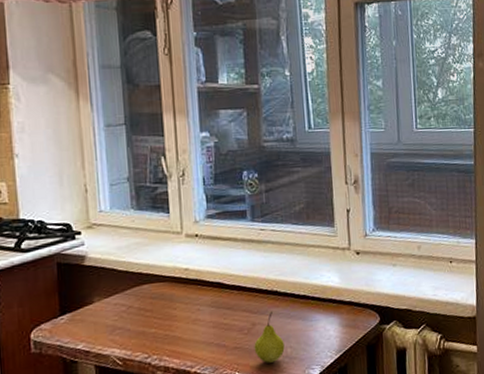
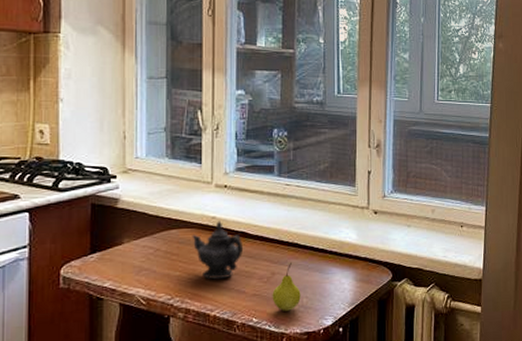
teapot: none [165,272,221,334] -> present [192,221,244,280]

